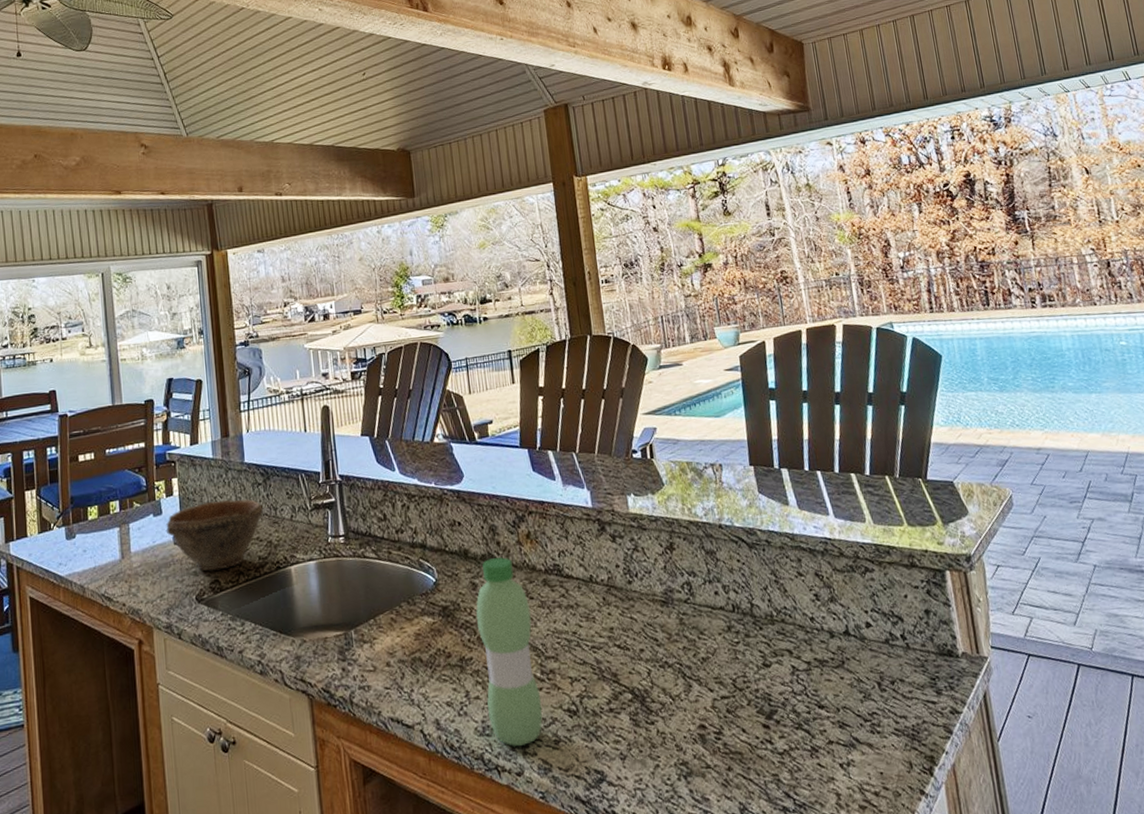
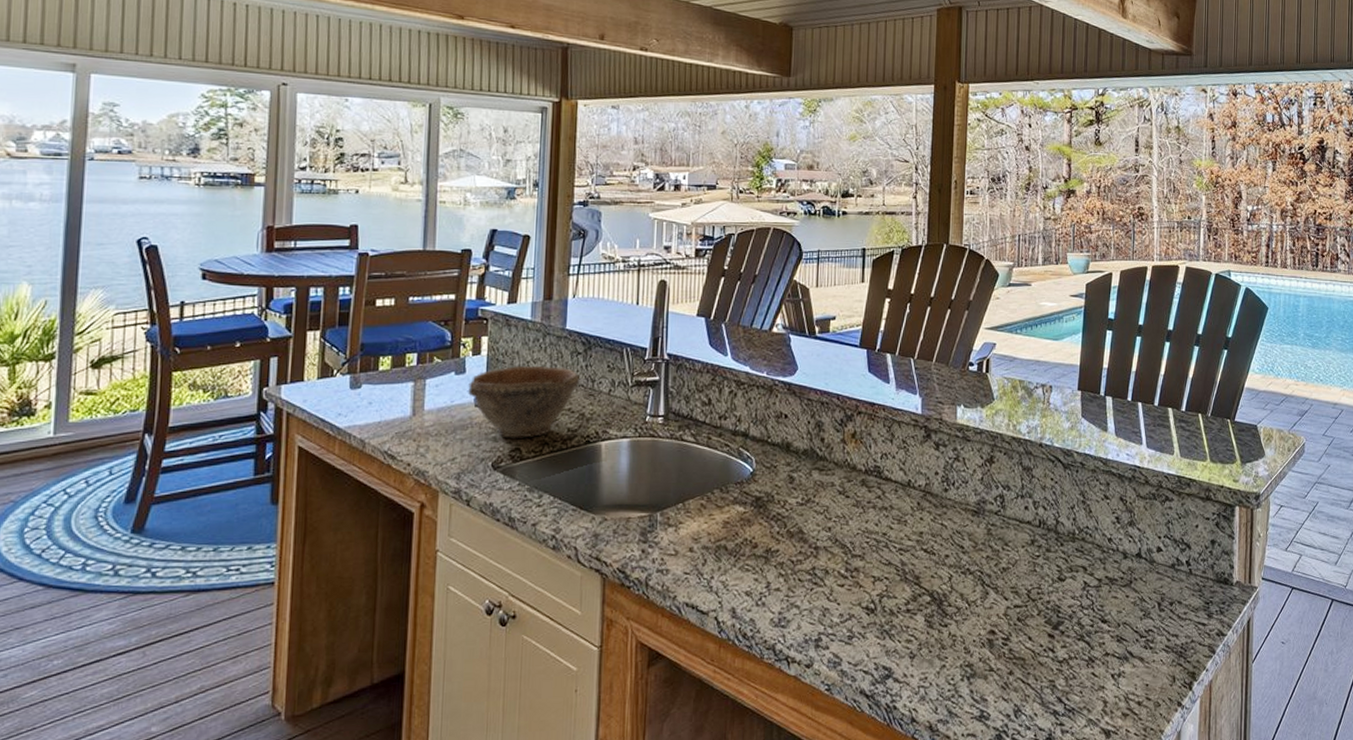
water bottle: present [476,557,543,747] -> none [787,454,845,640]

